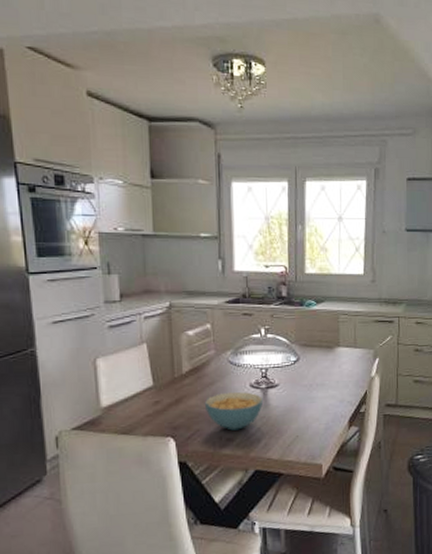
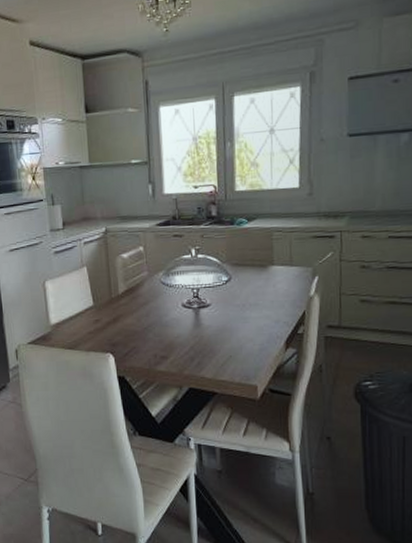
cereal bowl: present [204,391,264,431] -> none [139,311,196,349]

